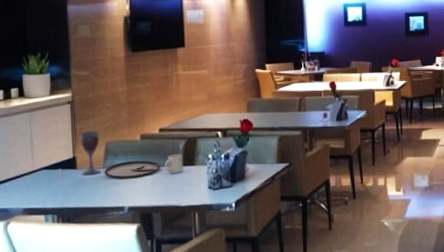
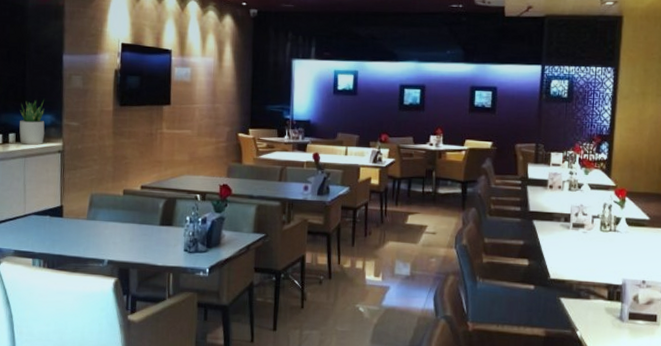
cup: present [80,131,100,176] -> none [67,181,85,225]
plate: present [104,160,161,180] -> none [87,215,141,233]
cup: present [165,154,183,174] -> none [144,212,162,233]

